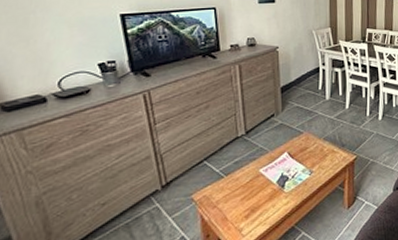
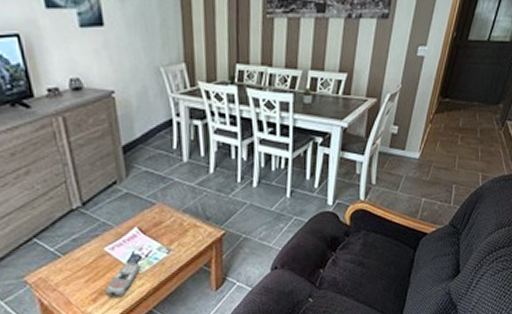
remote control: none [256,182,287,214] -> present [105,262,140,297]

